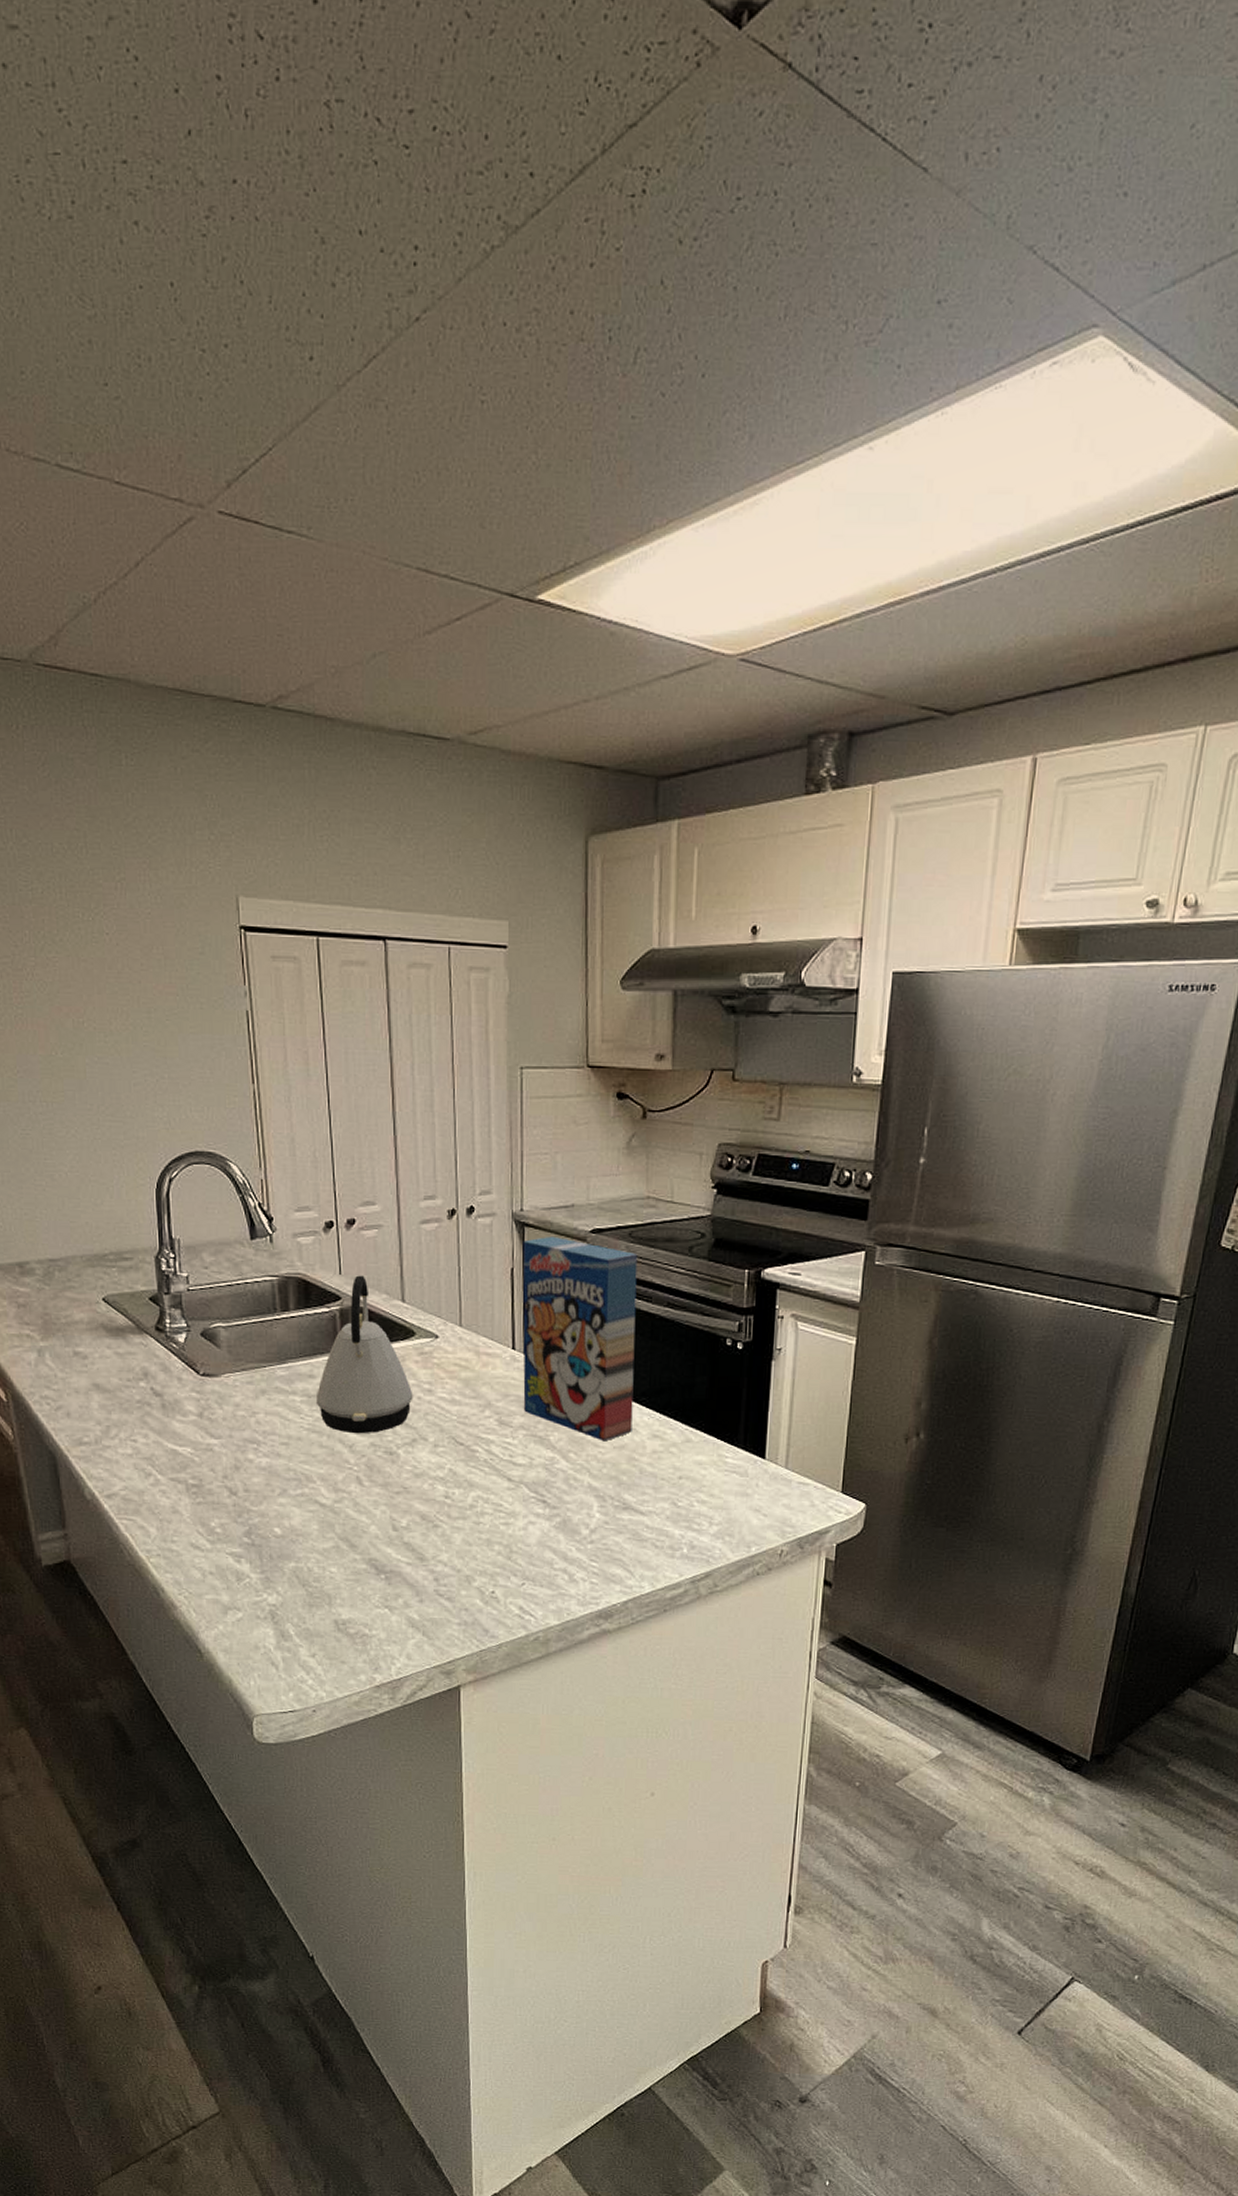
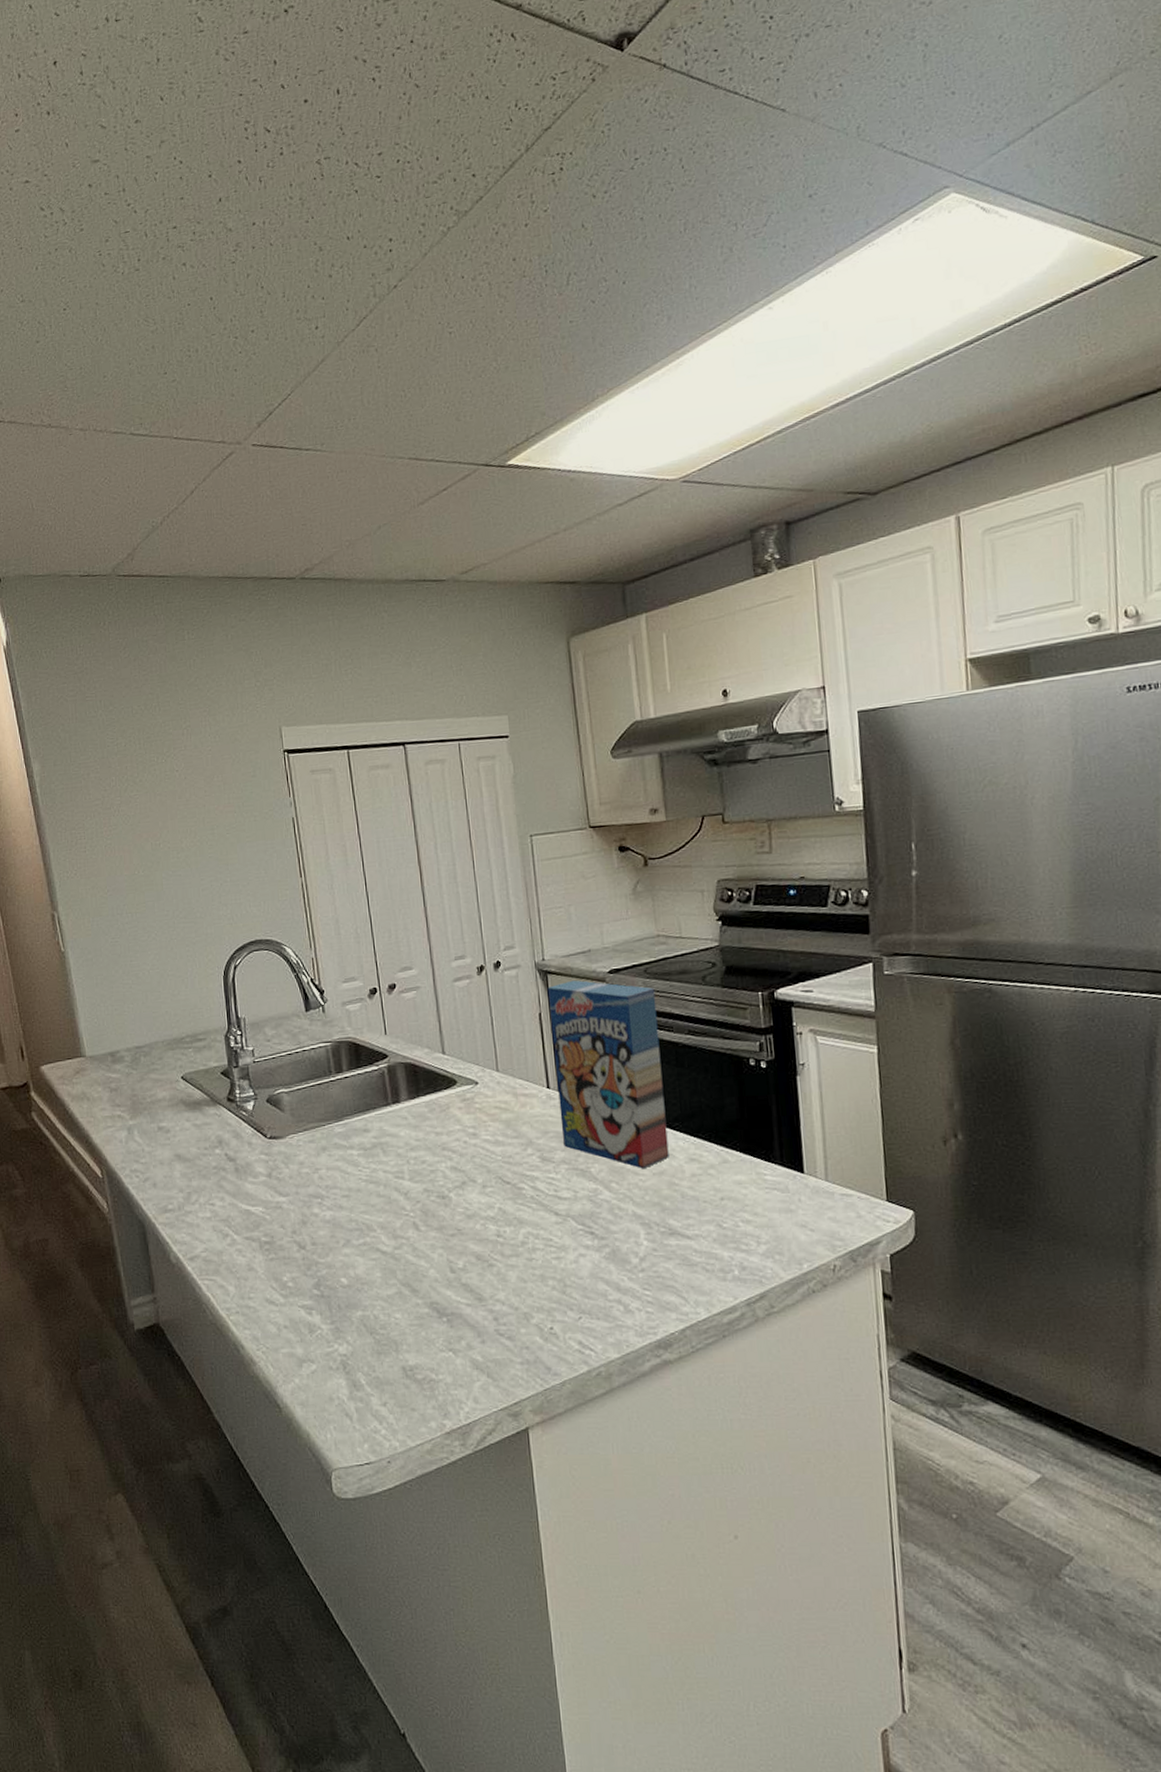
kettle: present [315,1275,413,1434] -> none [371,1033,460,1182]

